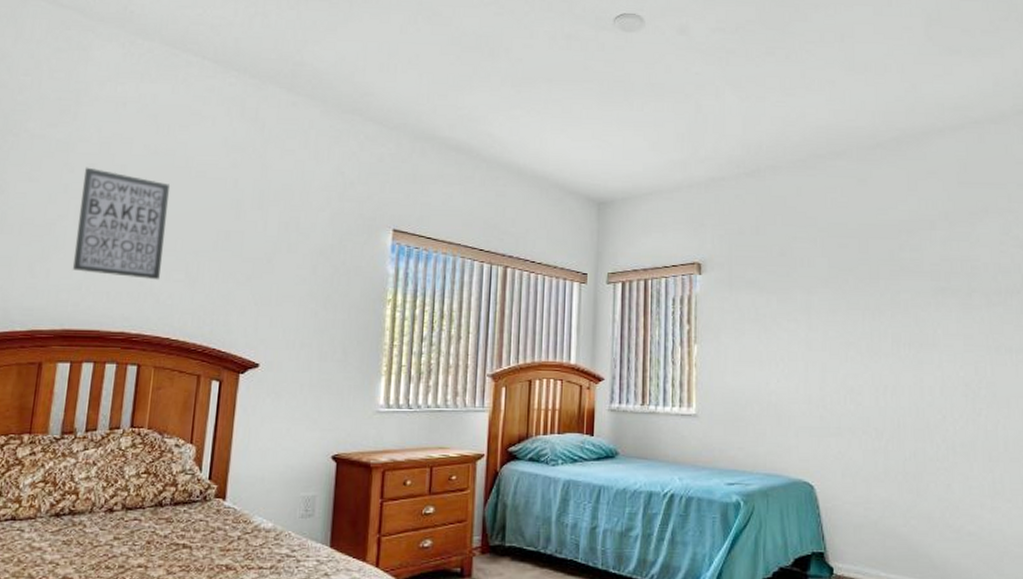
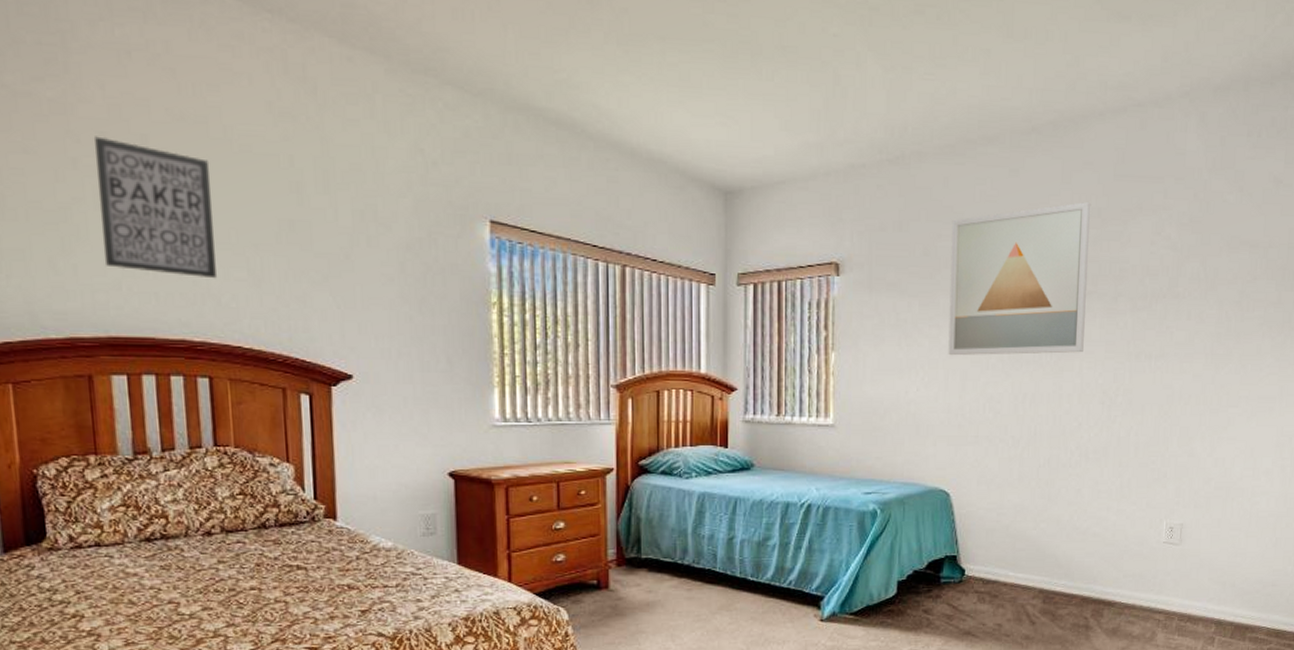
wall art: none [806,207,942,349] -> present [948,202,1091,356]

